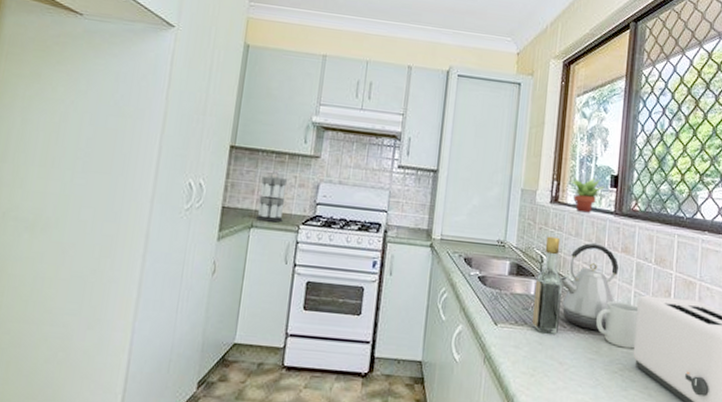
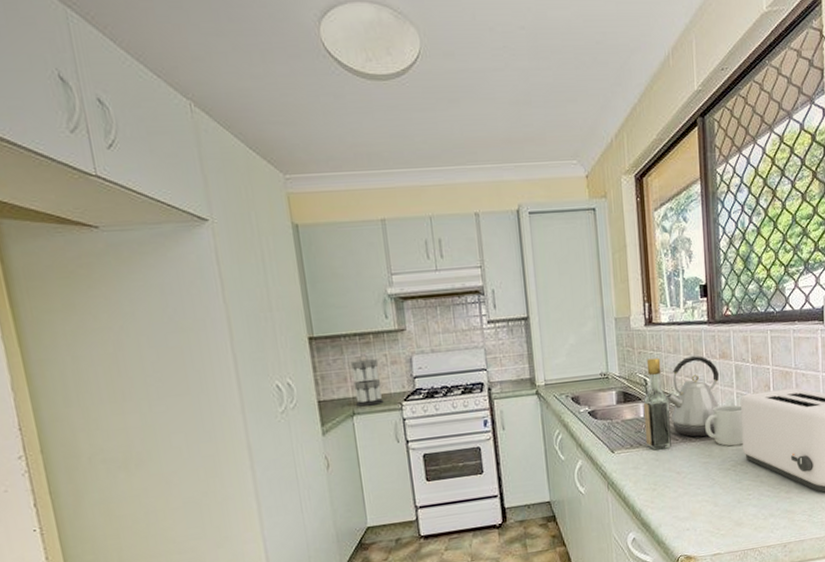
succulent plant: present [567,177,605,214] -> none [660,291,695,330]

